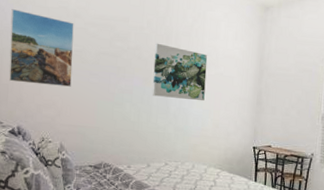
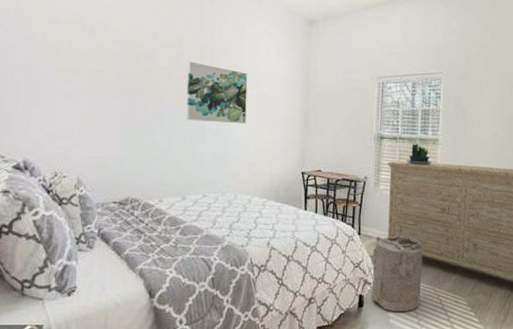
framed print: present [8,8,74,87] -> none [11,23,92,113]

